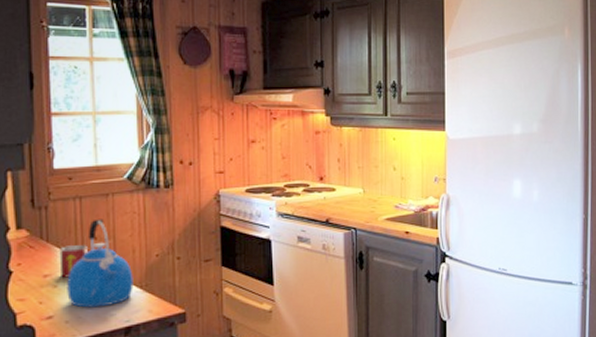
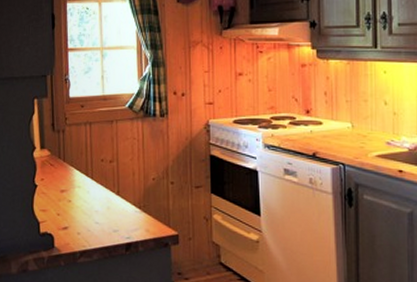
mug: present [59,245,87,278] -> none [73,165,96,194]
kettle: present [67,218,133,308] -> none [79,143,133,223]

